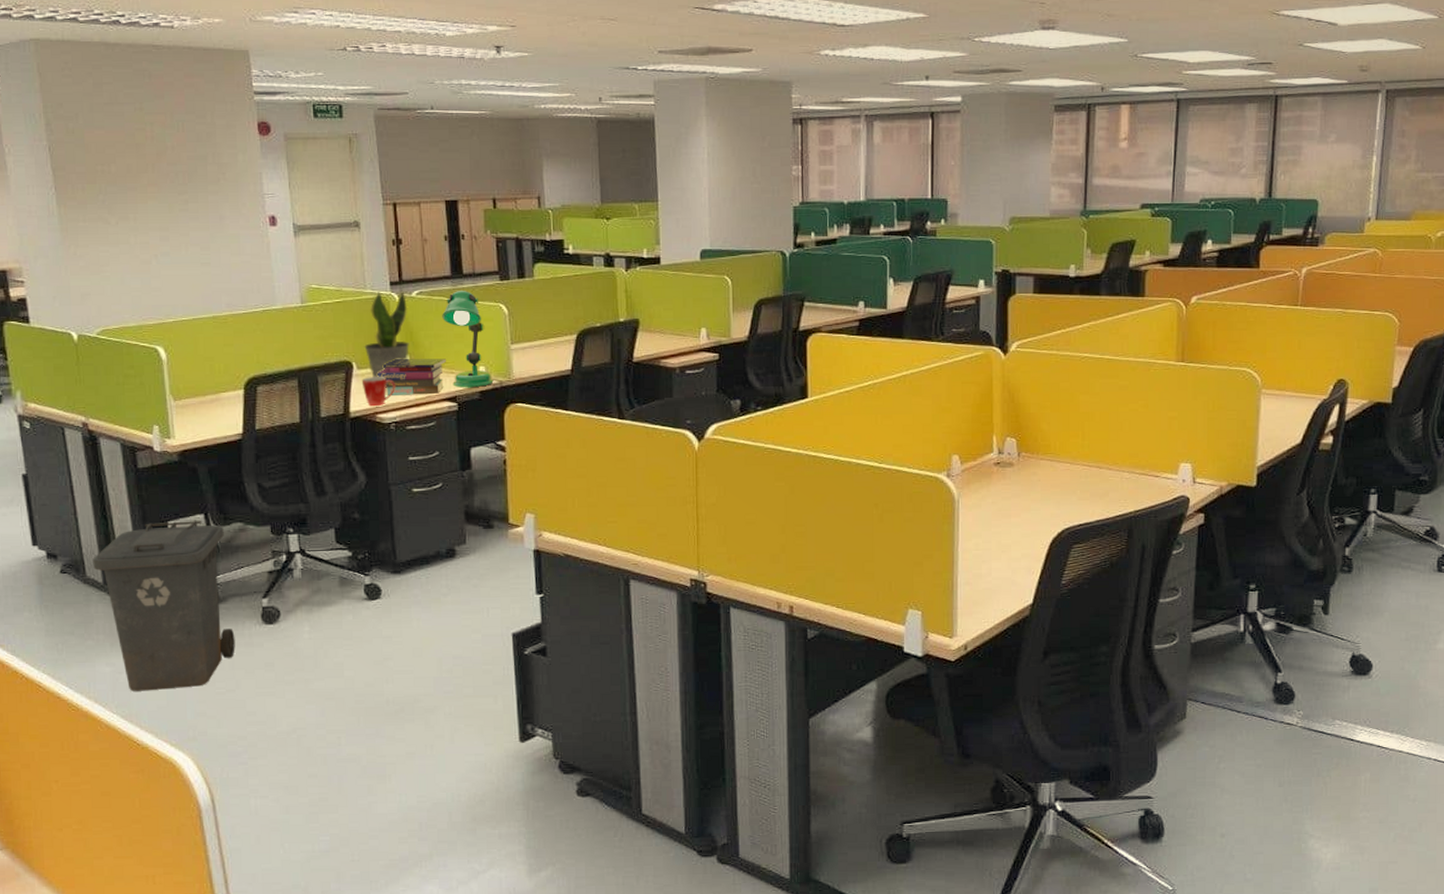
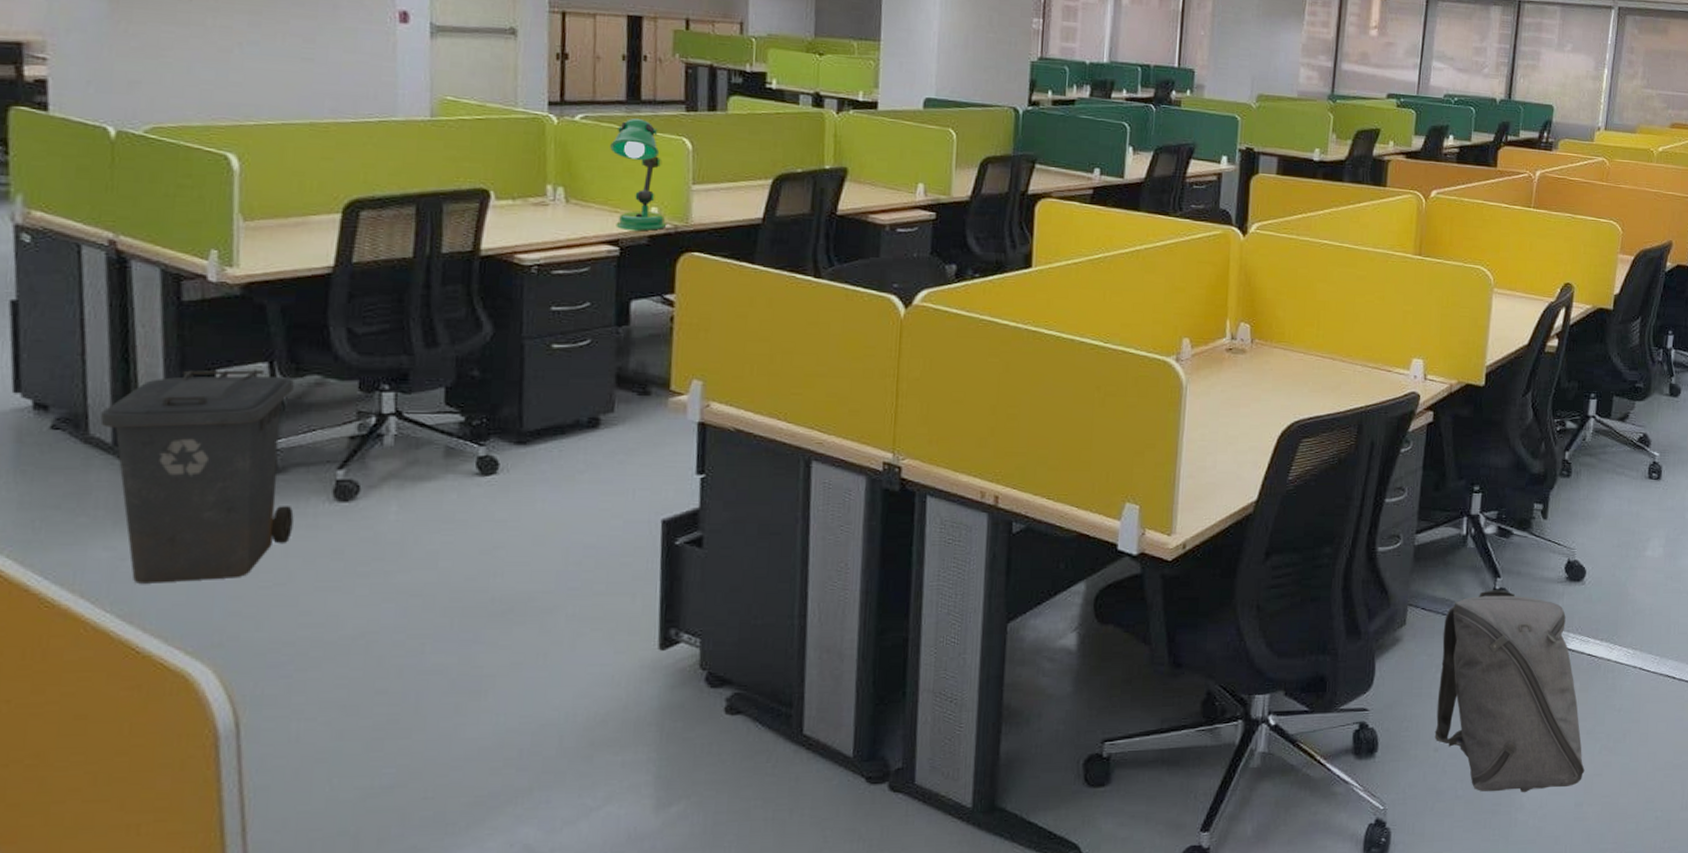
mug: present [361,377,395,407] -> none [499,210,543,245]
potted plant: present [364,292,409,378] -> none [507,112,568,212]
books: present [377,359,447,395] -> none [521,191,611,236]
backpack: none [1220,684,1379,878] -> present [1434,590,1585,793]

